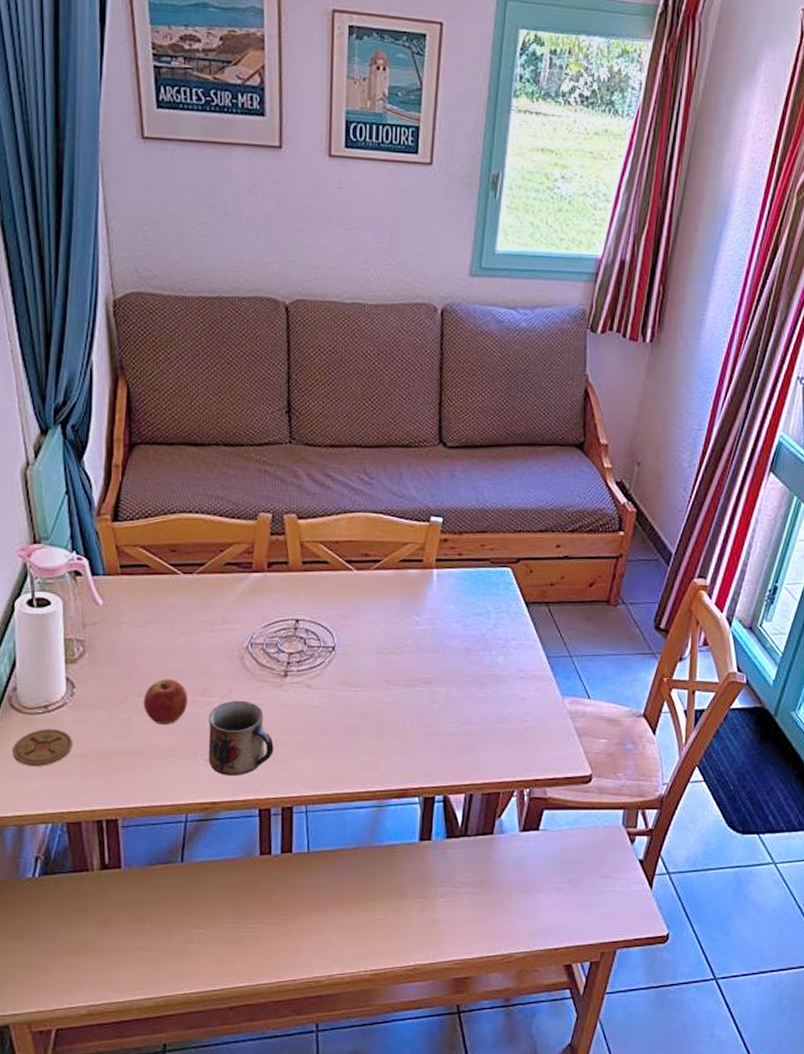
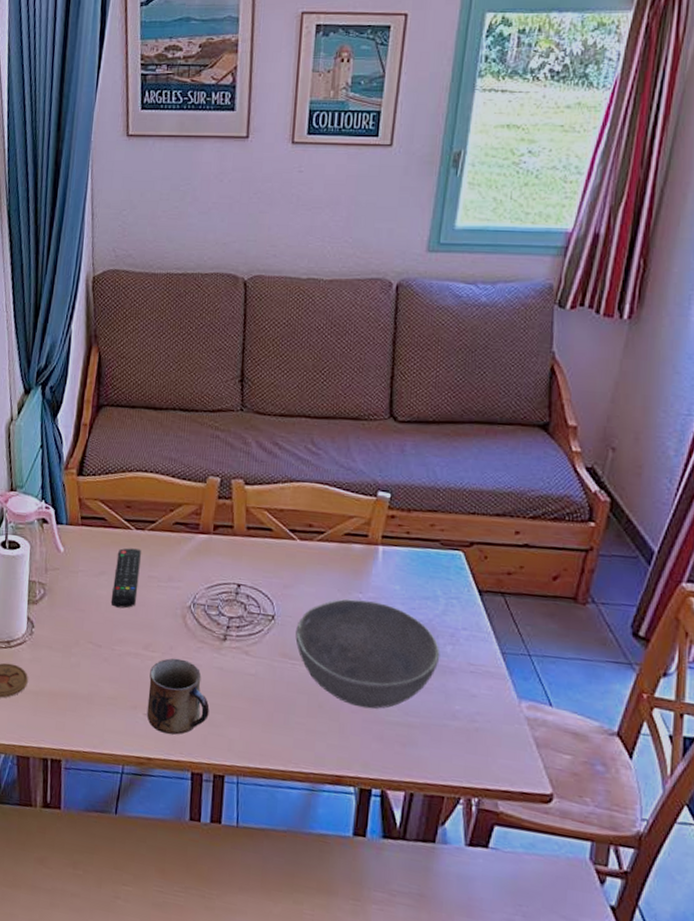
apple: present [143,679,187,725] -> none [91,629,132,674]
remote control: none [161,594,191,657] -> present [110,548,141,609]
bowl: none [357,623,493,723] -> present [295,598,440,709]

